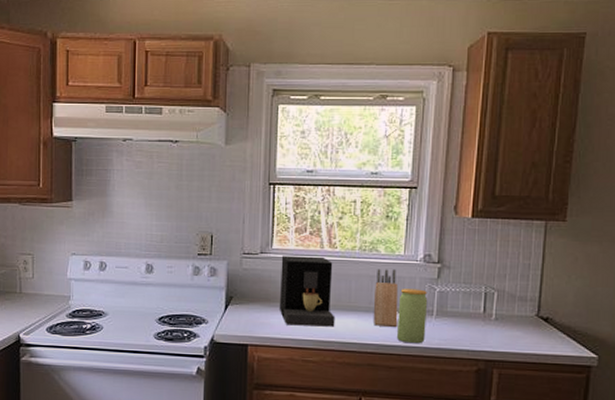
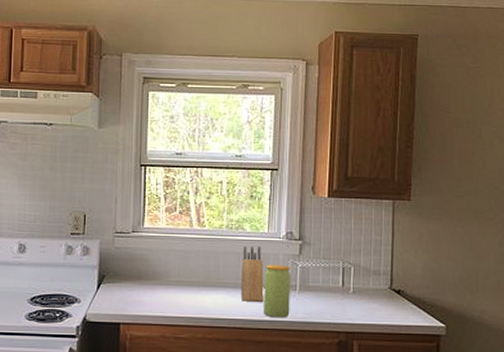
coffee maker: present [280,255,335,327] -> none [151,234,205,303]

